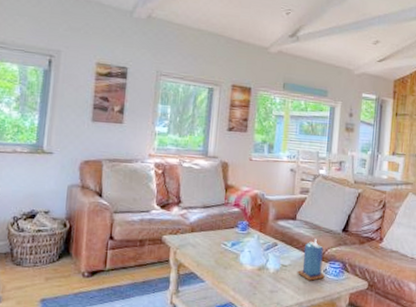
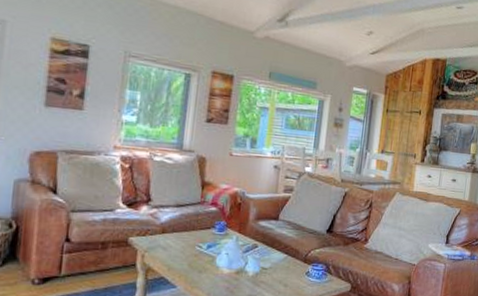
candle: present [297,238,325,281] -> none [277,239,307,284]

